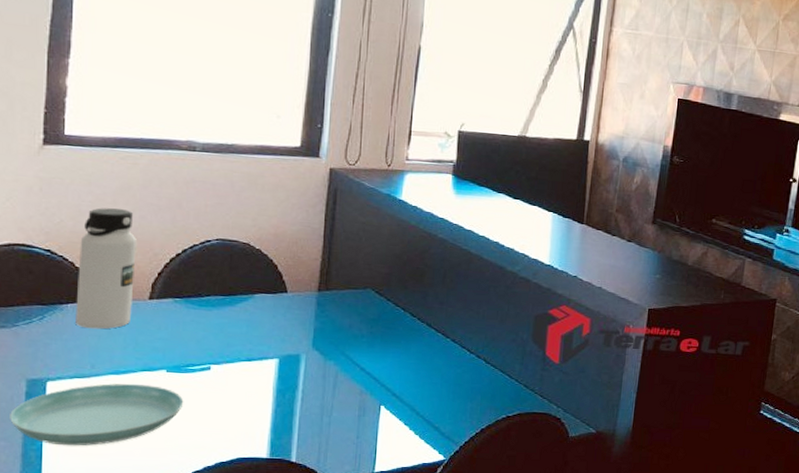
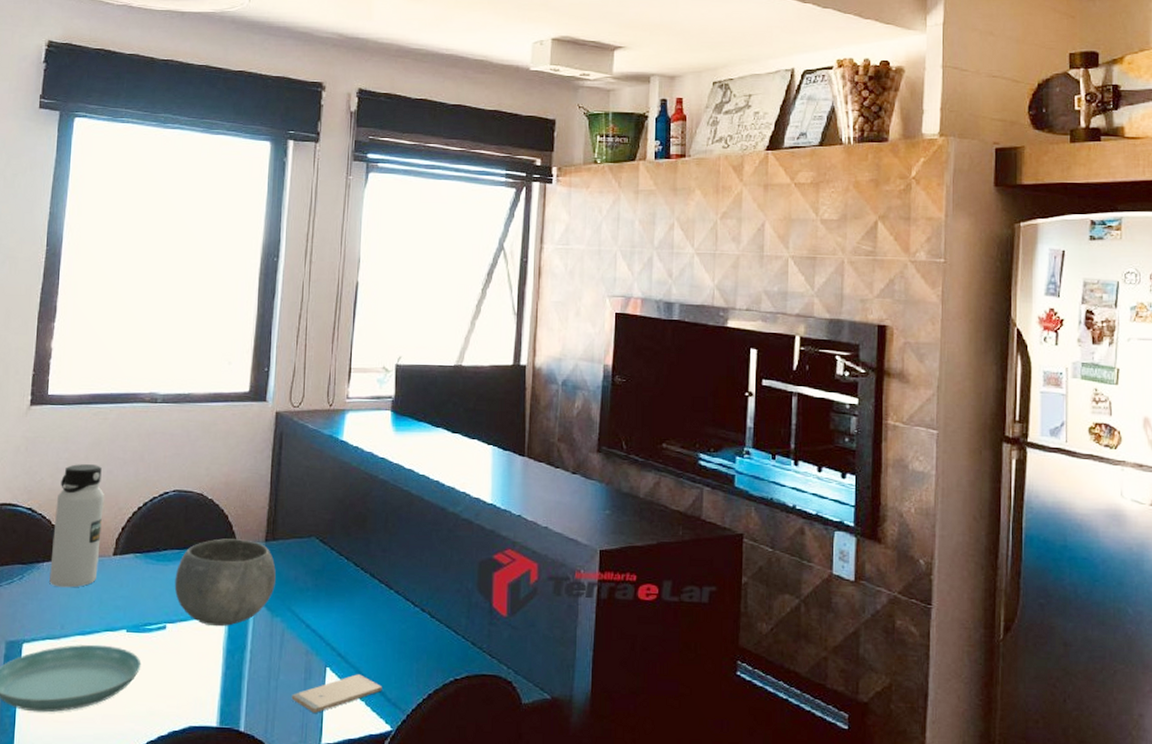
bowl: none [219,287,329,369] -> present [174,538,276,627]
smartphone: none [345,412,437,445] -> present [291,674,383,713]

